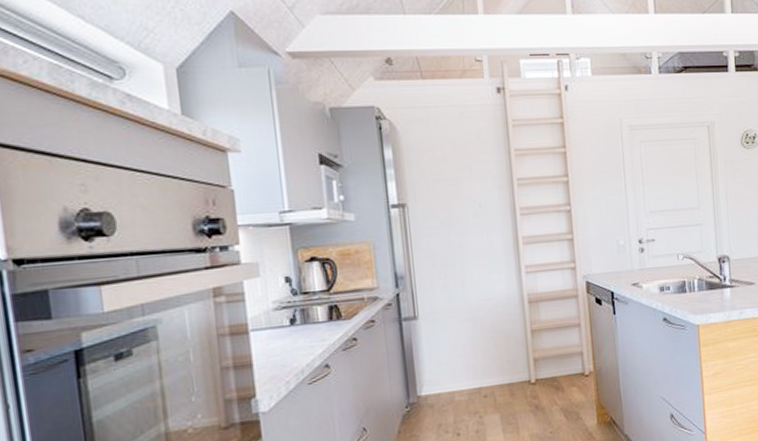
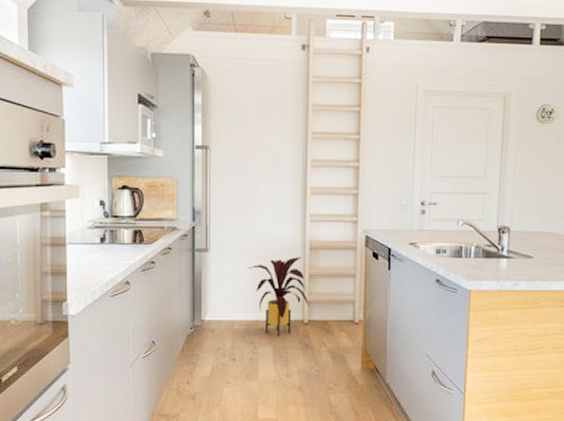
house plant: none [462,313,536,402] -> present [247,257,310,337]

